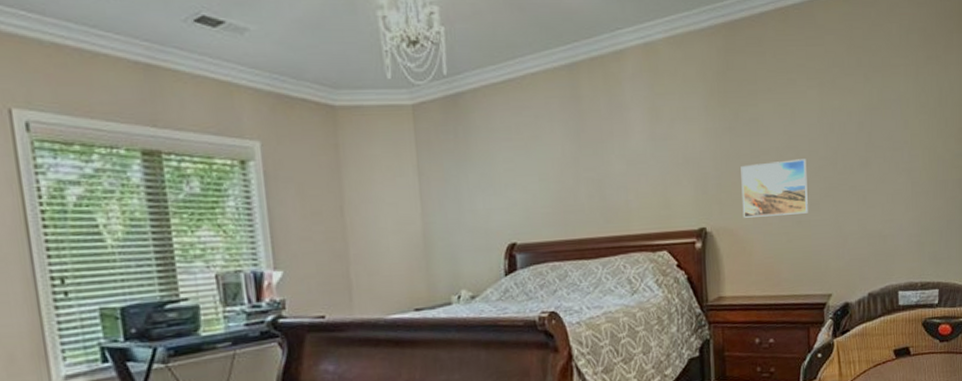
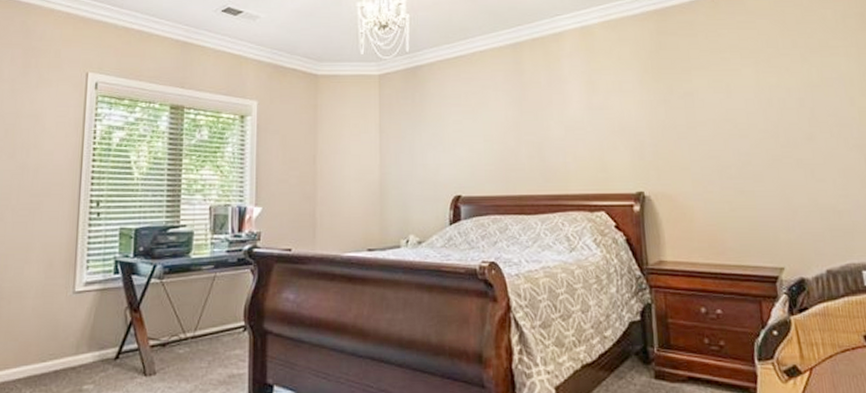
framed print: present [741,159,808,218] -> none [677,131,751,185]

